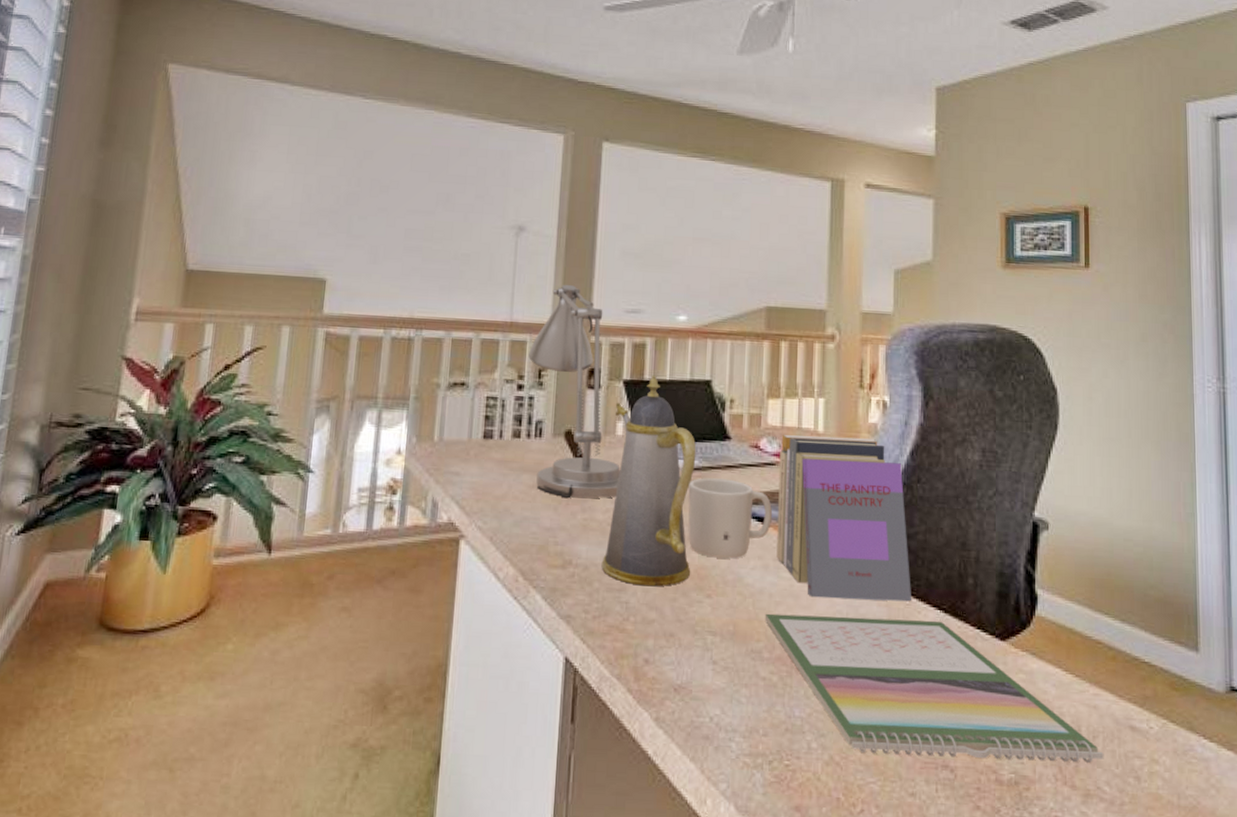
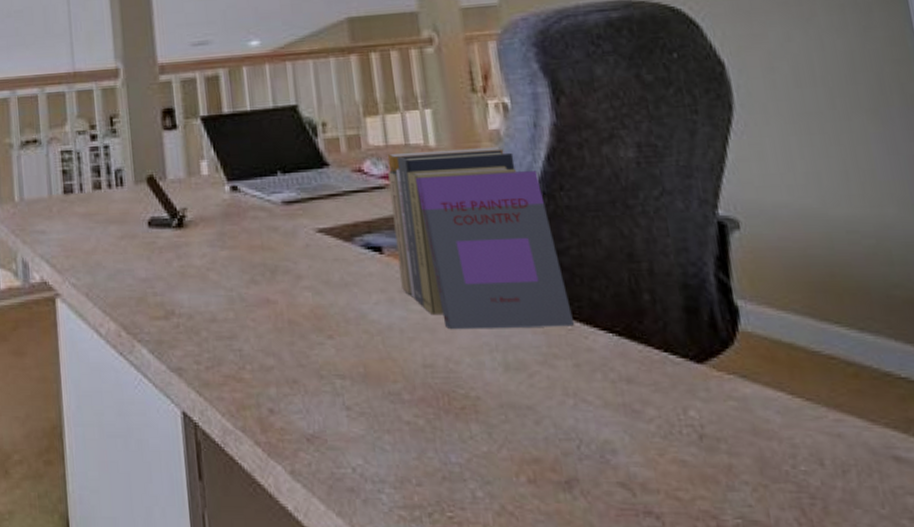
desk lamp: present [529,284,620,499] -> none [97,25,213,247]
coffee pot: present [601,375,696,587] -> none [195,107,306,331]
mug: present [688,478,773,559] -> none [289,209,391,295]
calendar: present [764,613,1104,763] -> none [398,345,863,503]

